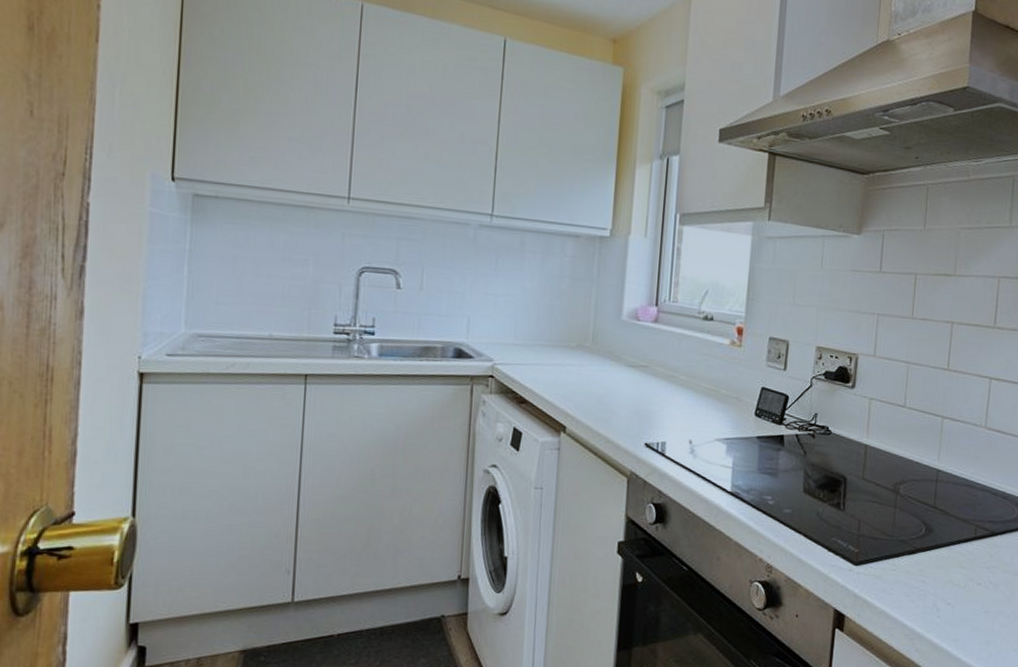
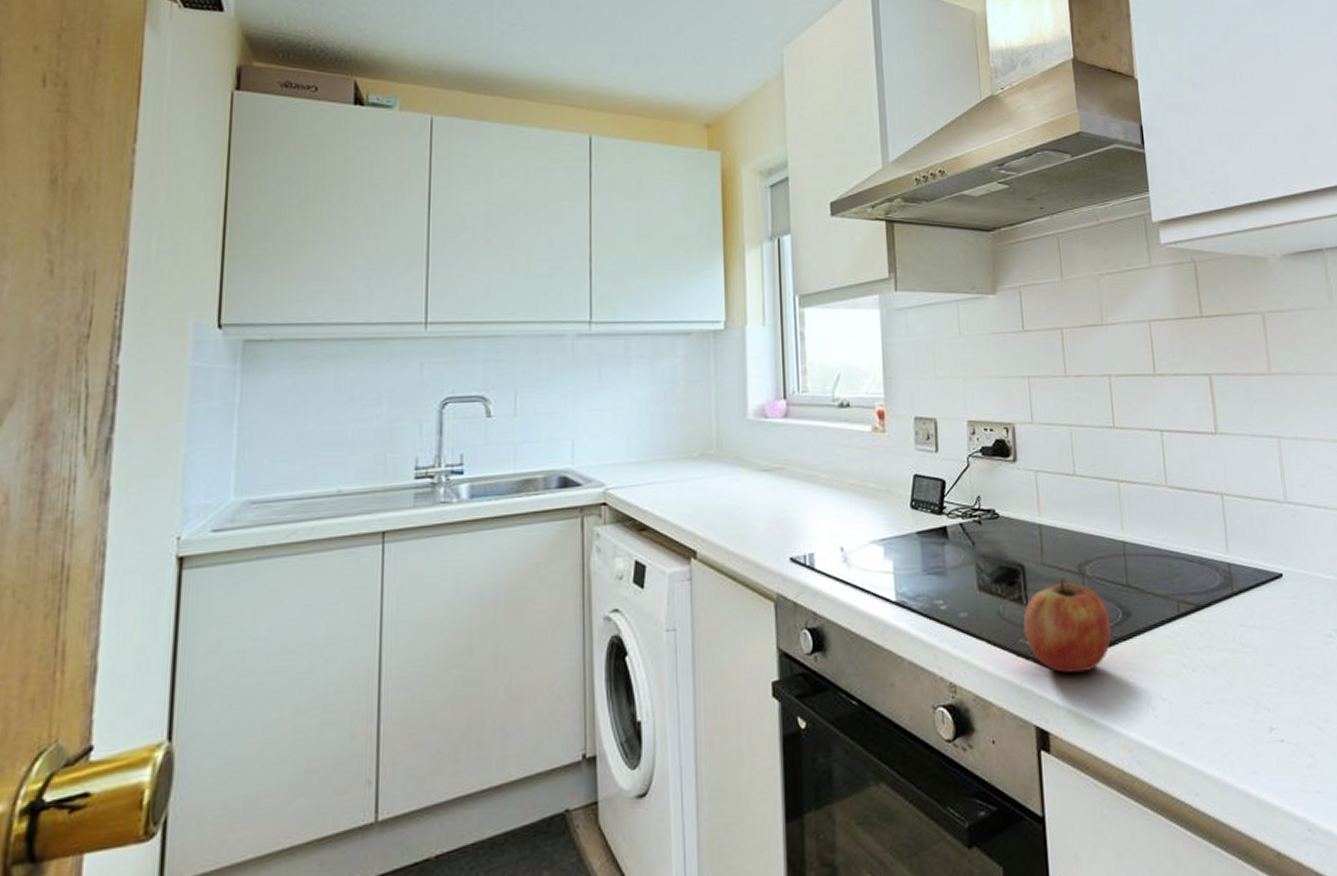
fruit: none [837,491,914,572] -> present [1023,576,1112,674]

